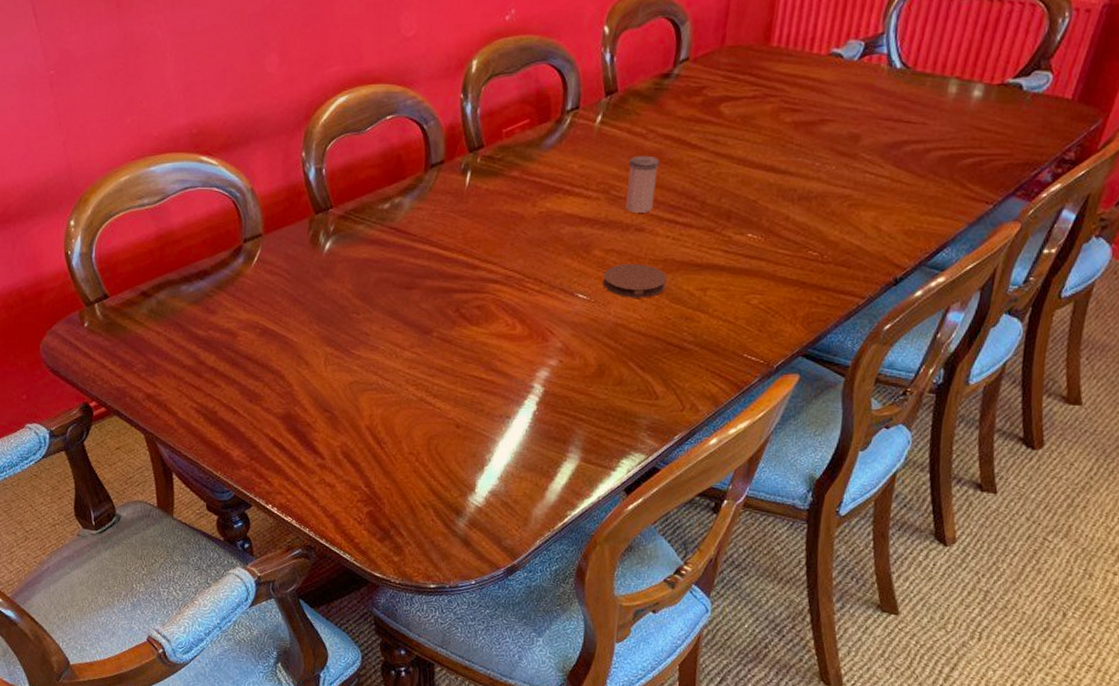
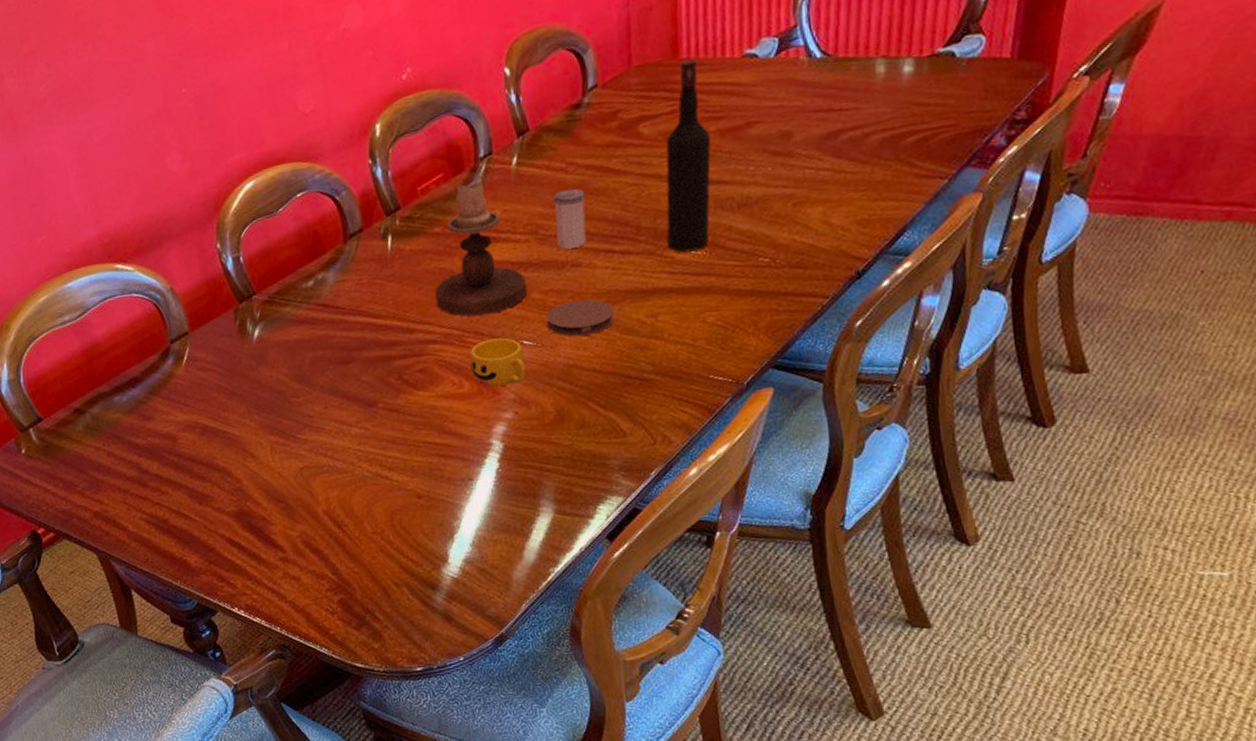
candlestick: none [502,131,591,264] -> present [435,178,528,317]
cup: none [525,287,577,334] -> present [469,337,526,387]
wine bottle: none [727,48,787,234] -> present [666,59,711,253]

